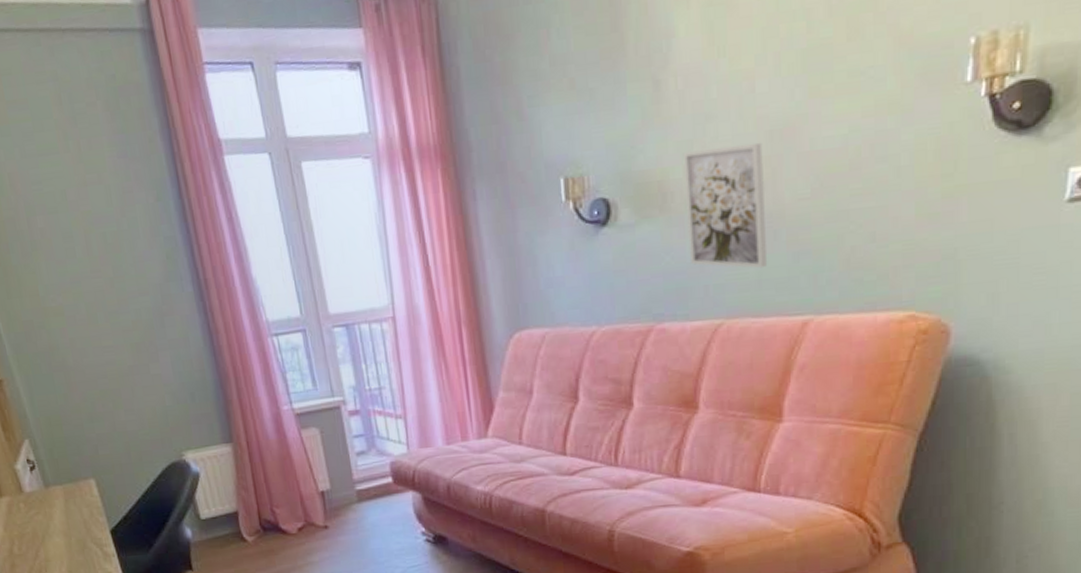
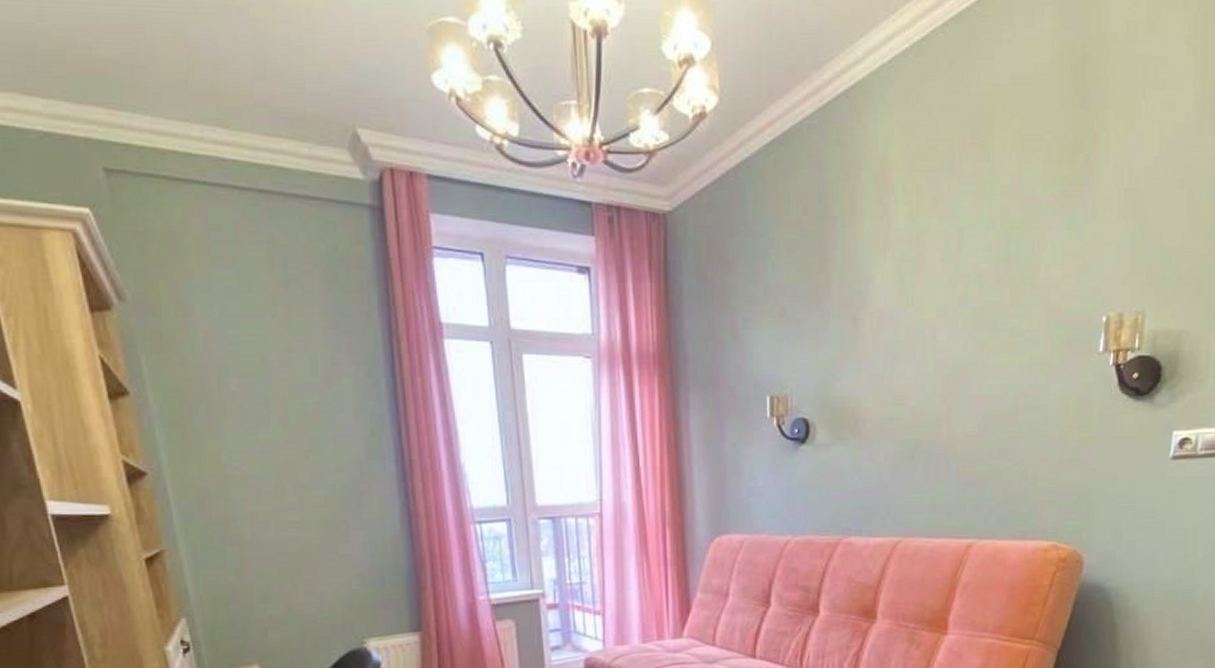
wall art: present [683,142,768,269] -> none [874,383,941,494]

